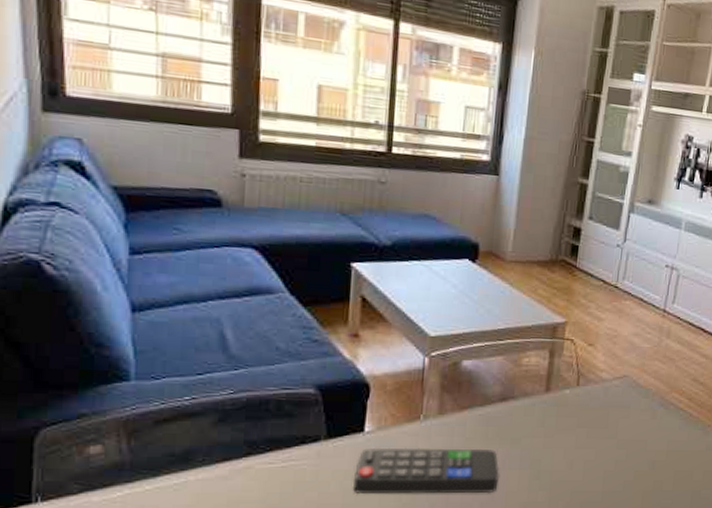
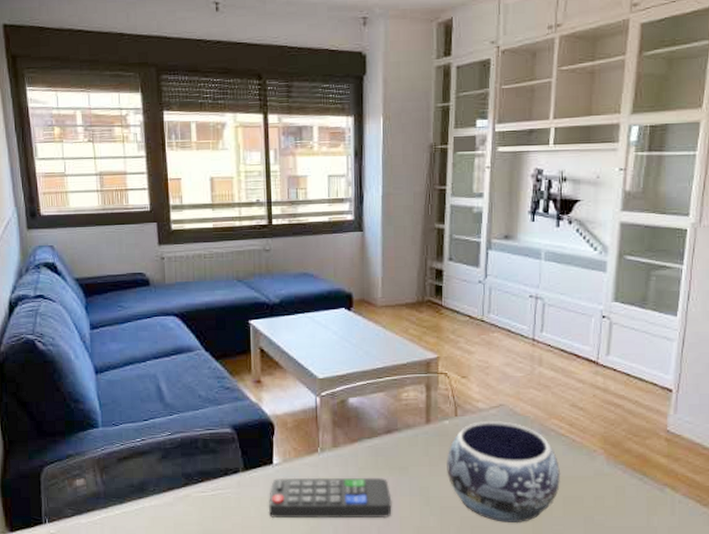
decorative bowl: none [561,392,675,498] -> present [447,421,561,524]

